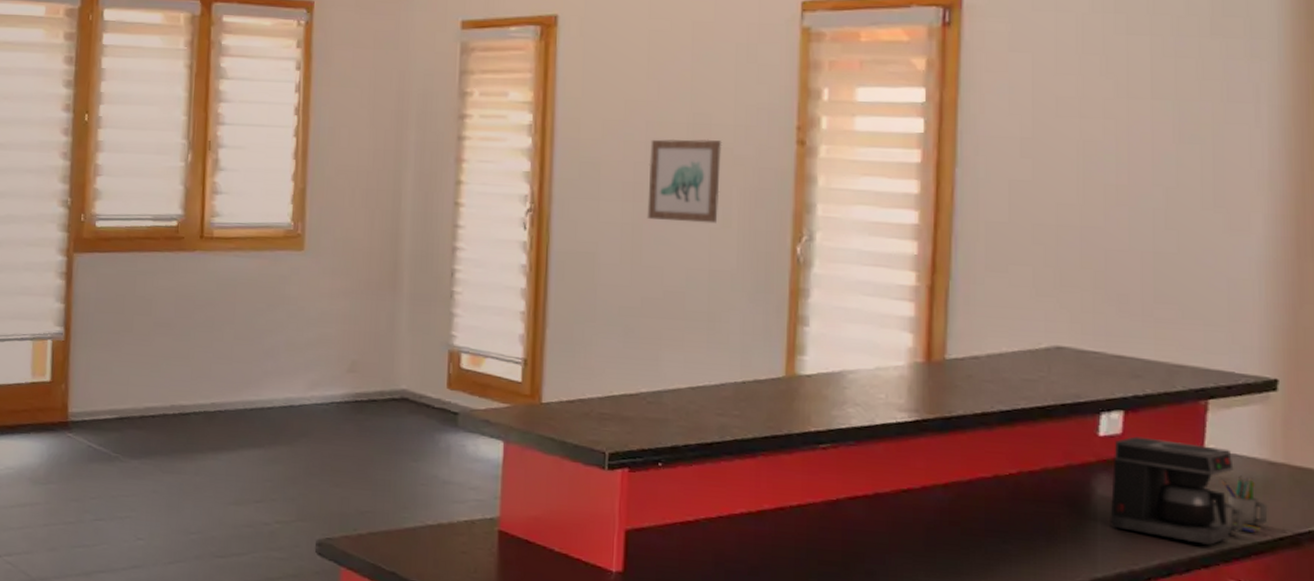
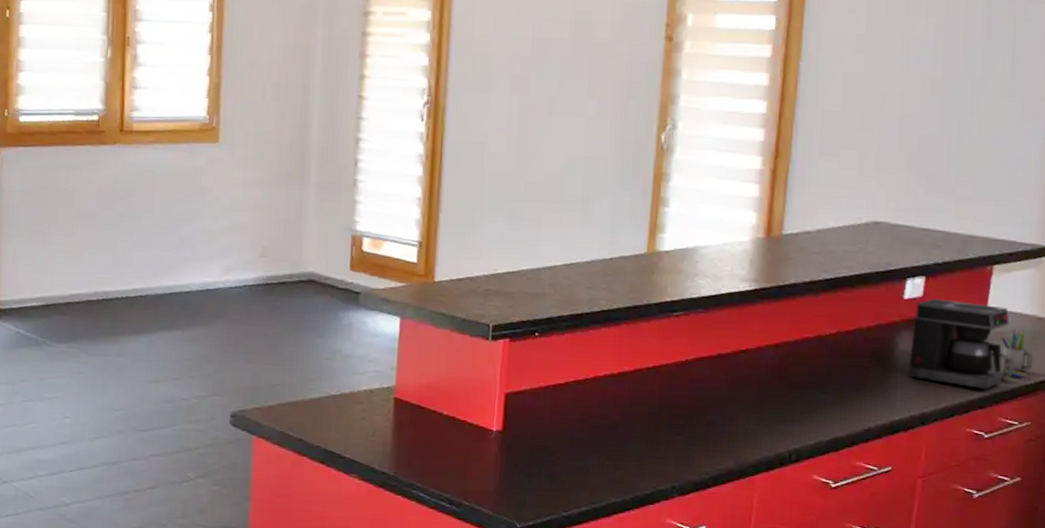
wall art: present [647,138,722,224] -> none [532,35,600,114]

